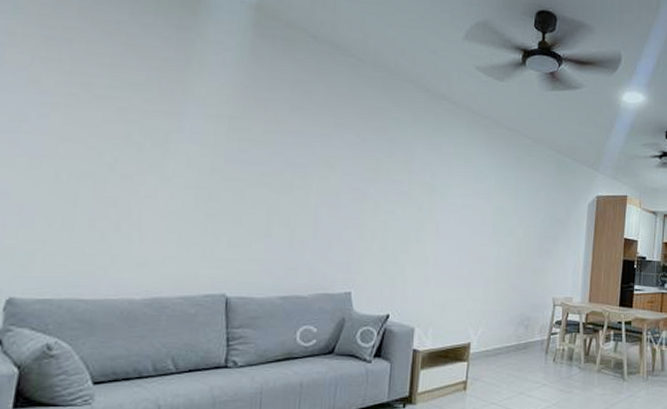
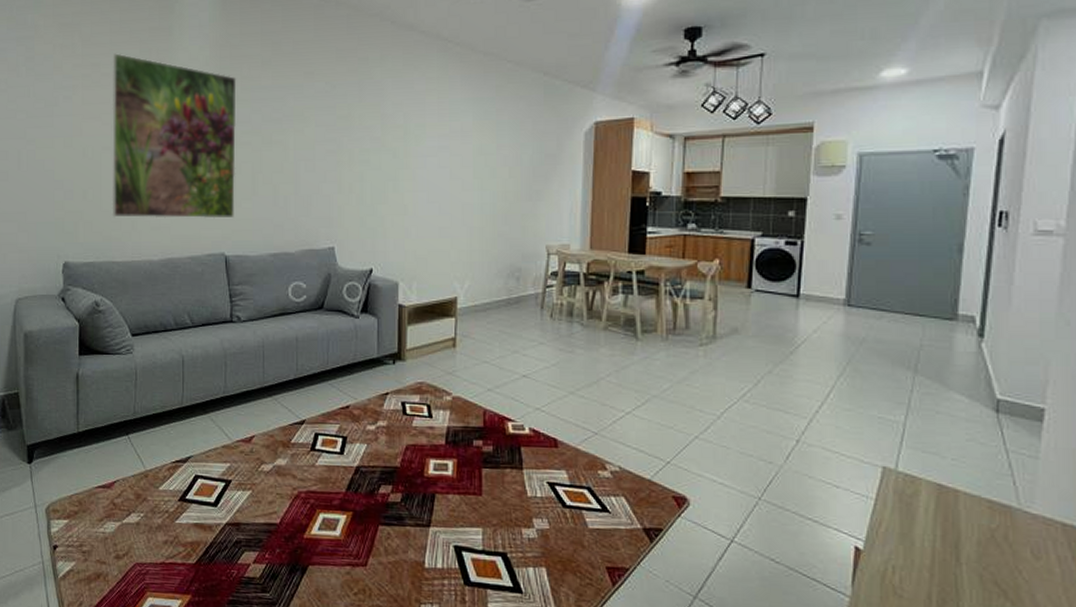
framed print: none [85,76,260,259] -> present [111,53,237,219]

